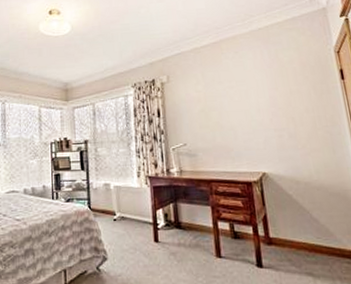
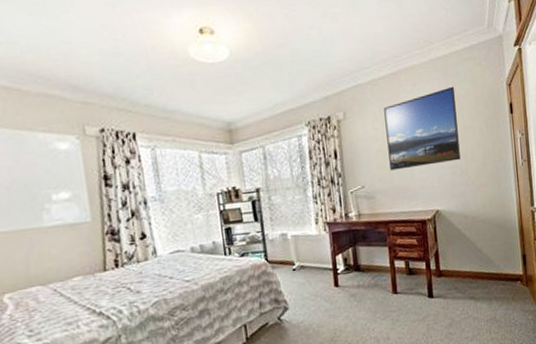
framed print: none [206,53,288,131] -> present [384,86,461,171]

